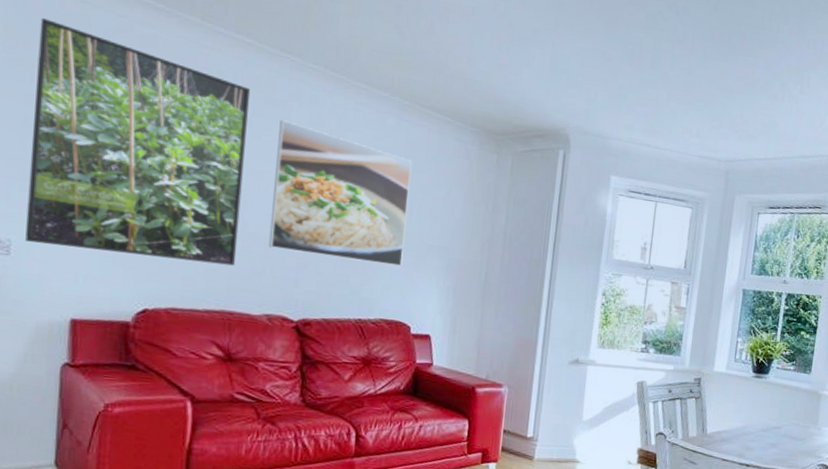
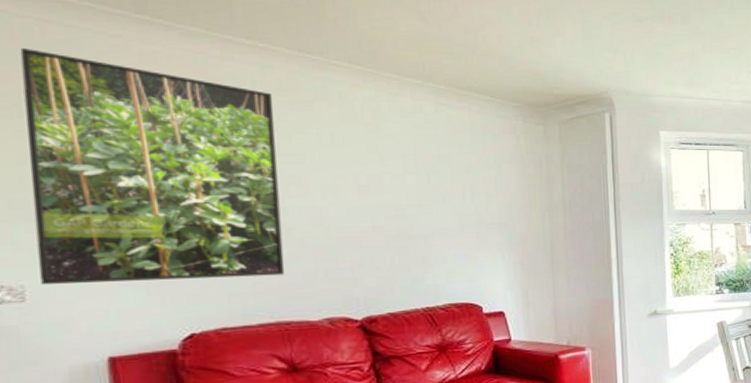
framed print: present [268,120,412,267] -> none [309,121,463,251]

